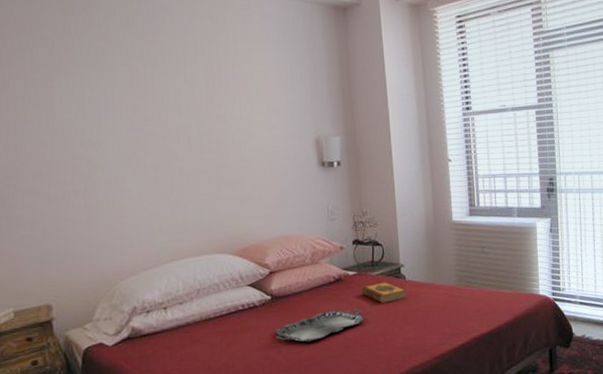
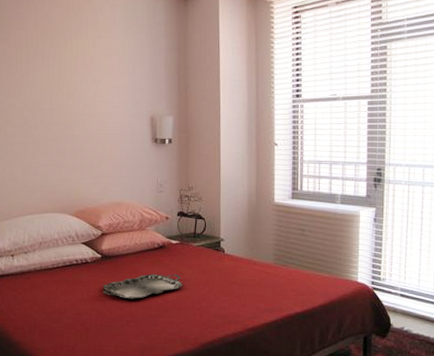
hardback book: present [361,282,406,303] -> none [182,253,224,273]

